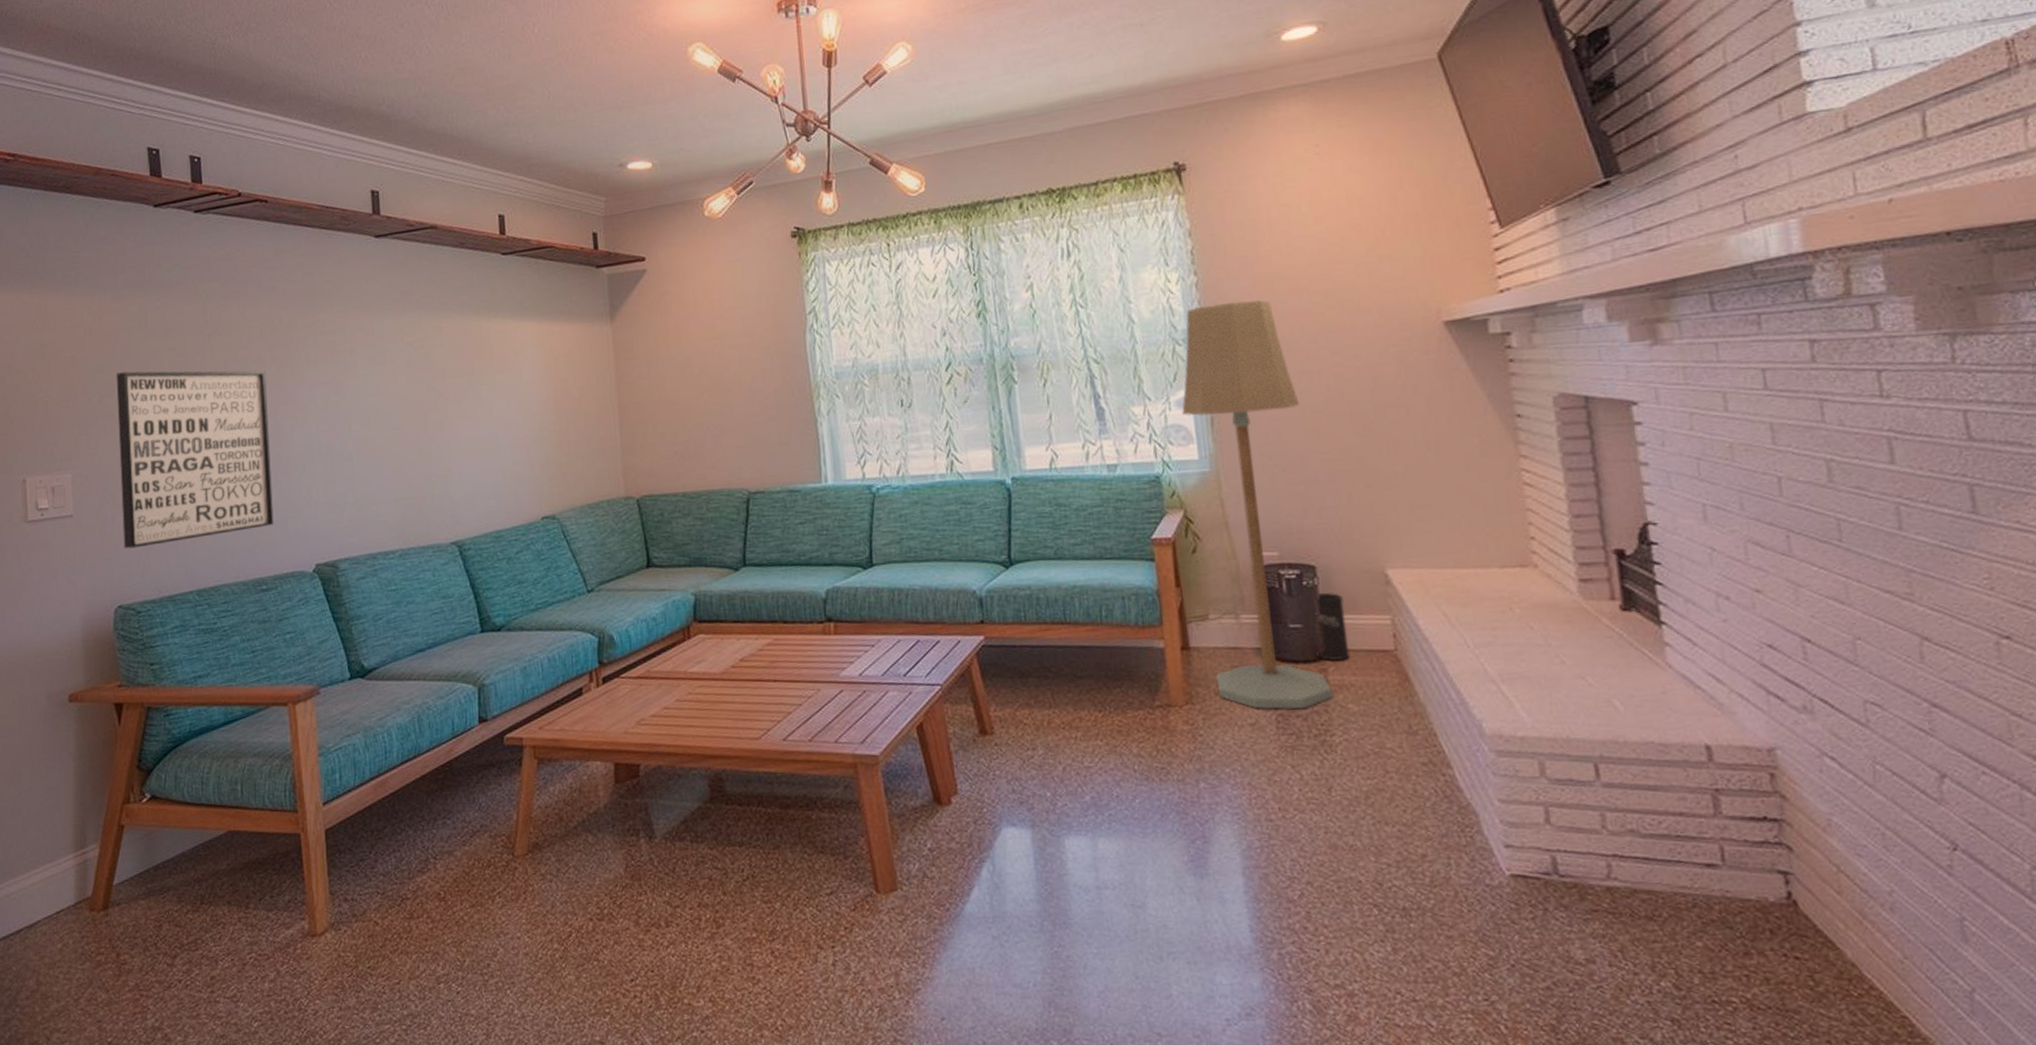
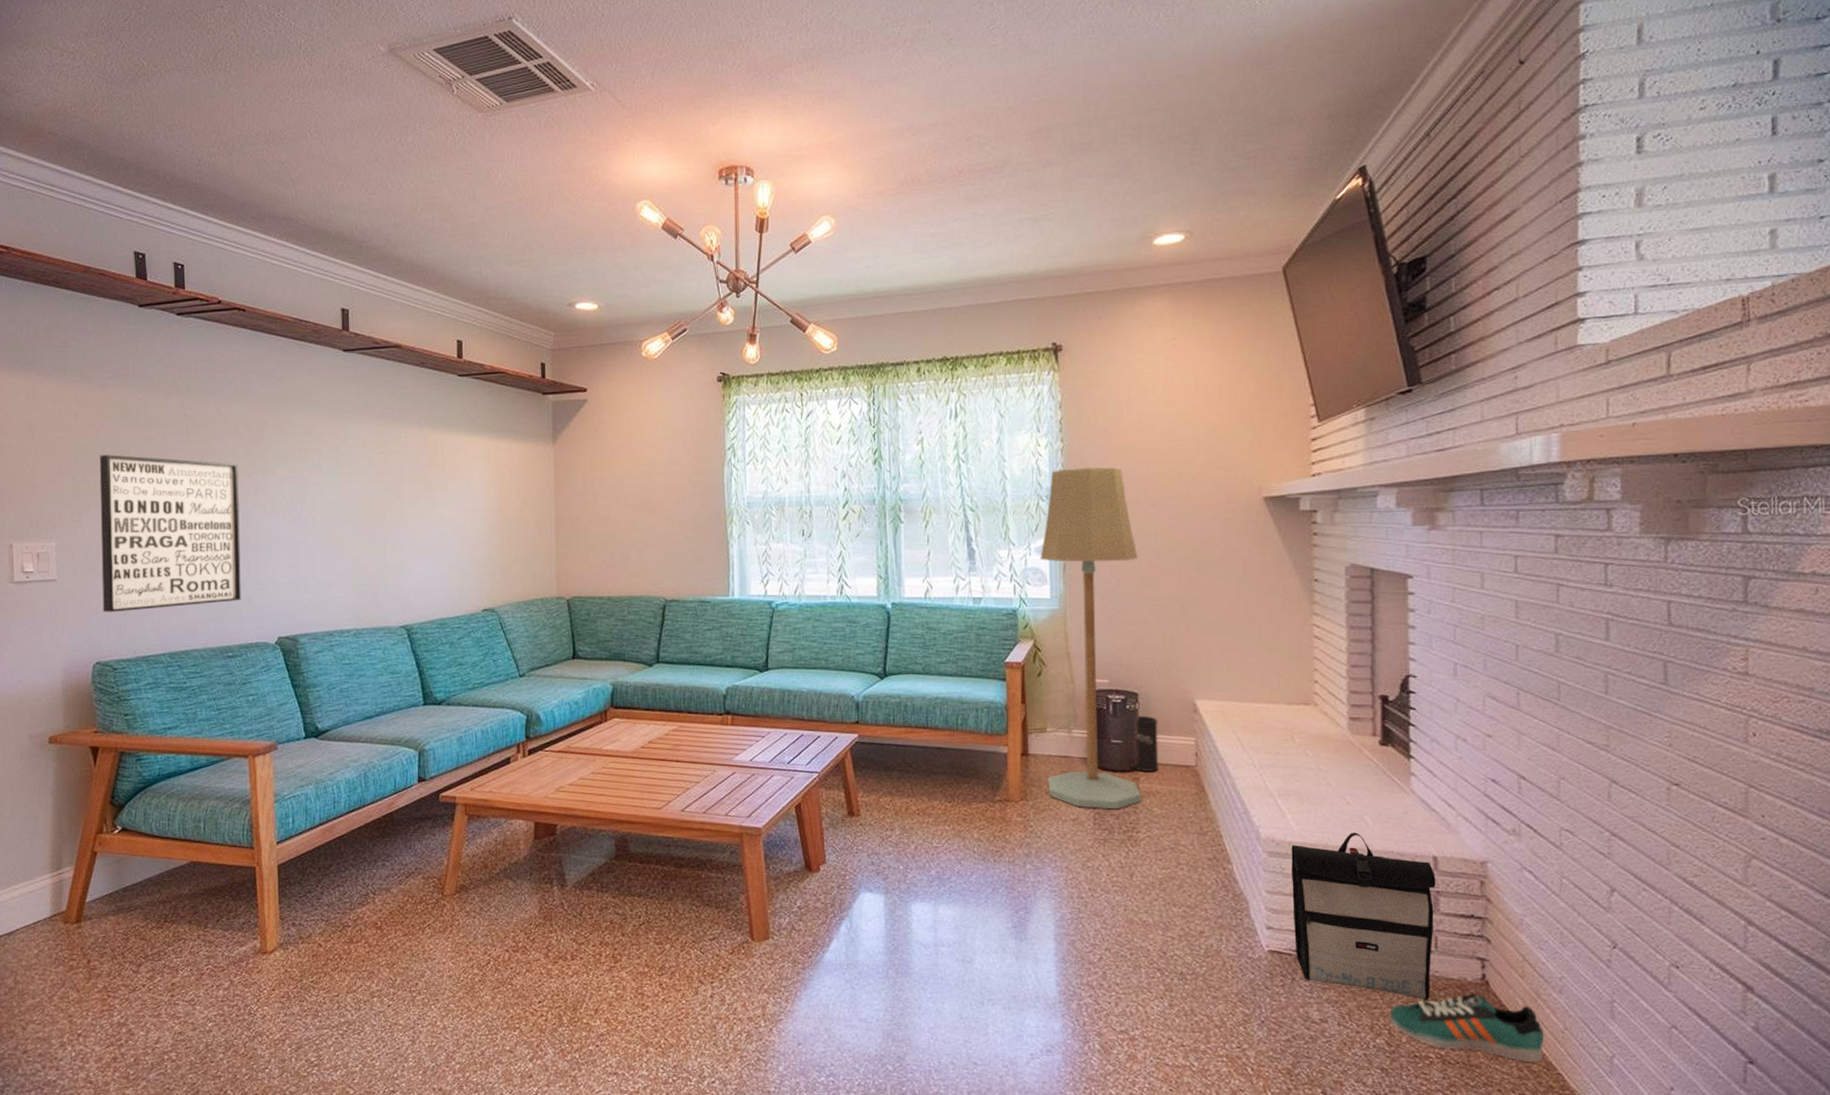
backpack: none [1524,721,1723,929] -> present [1291,833,1436,1000]
sneaker: none [1674,918,1880,1003] -> present [1390,994,1544,1062]

